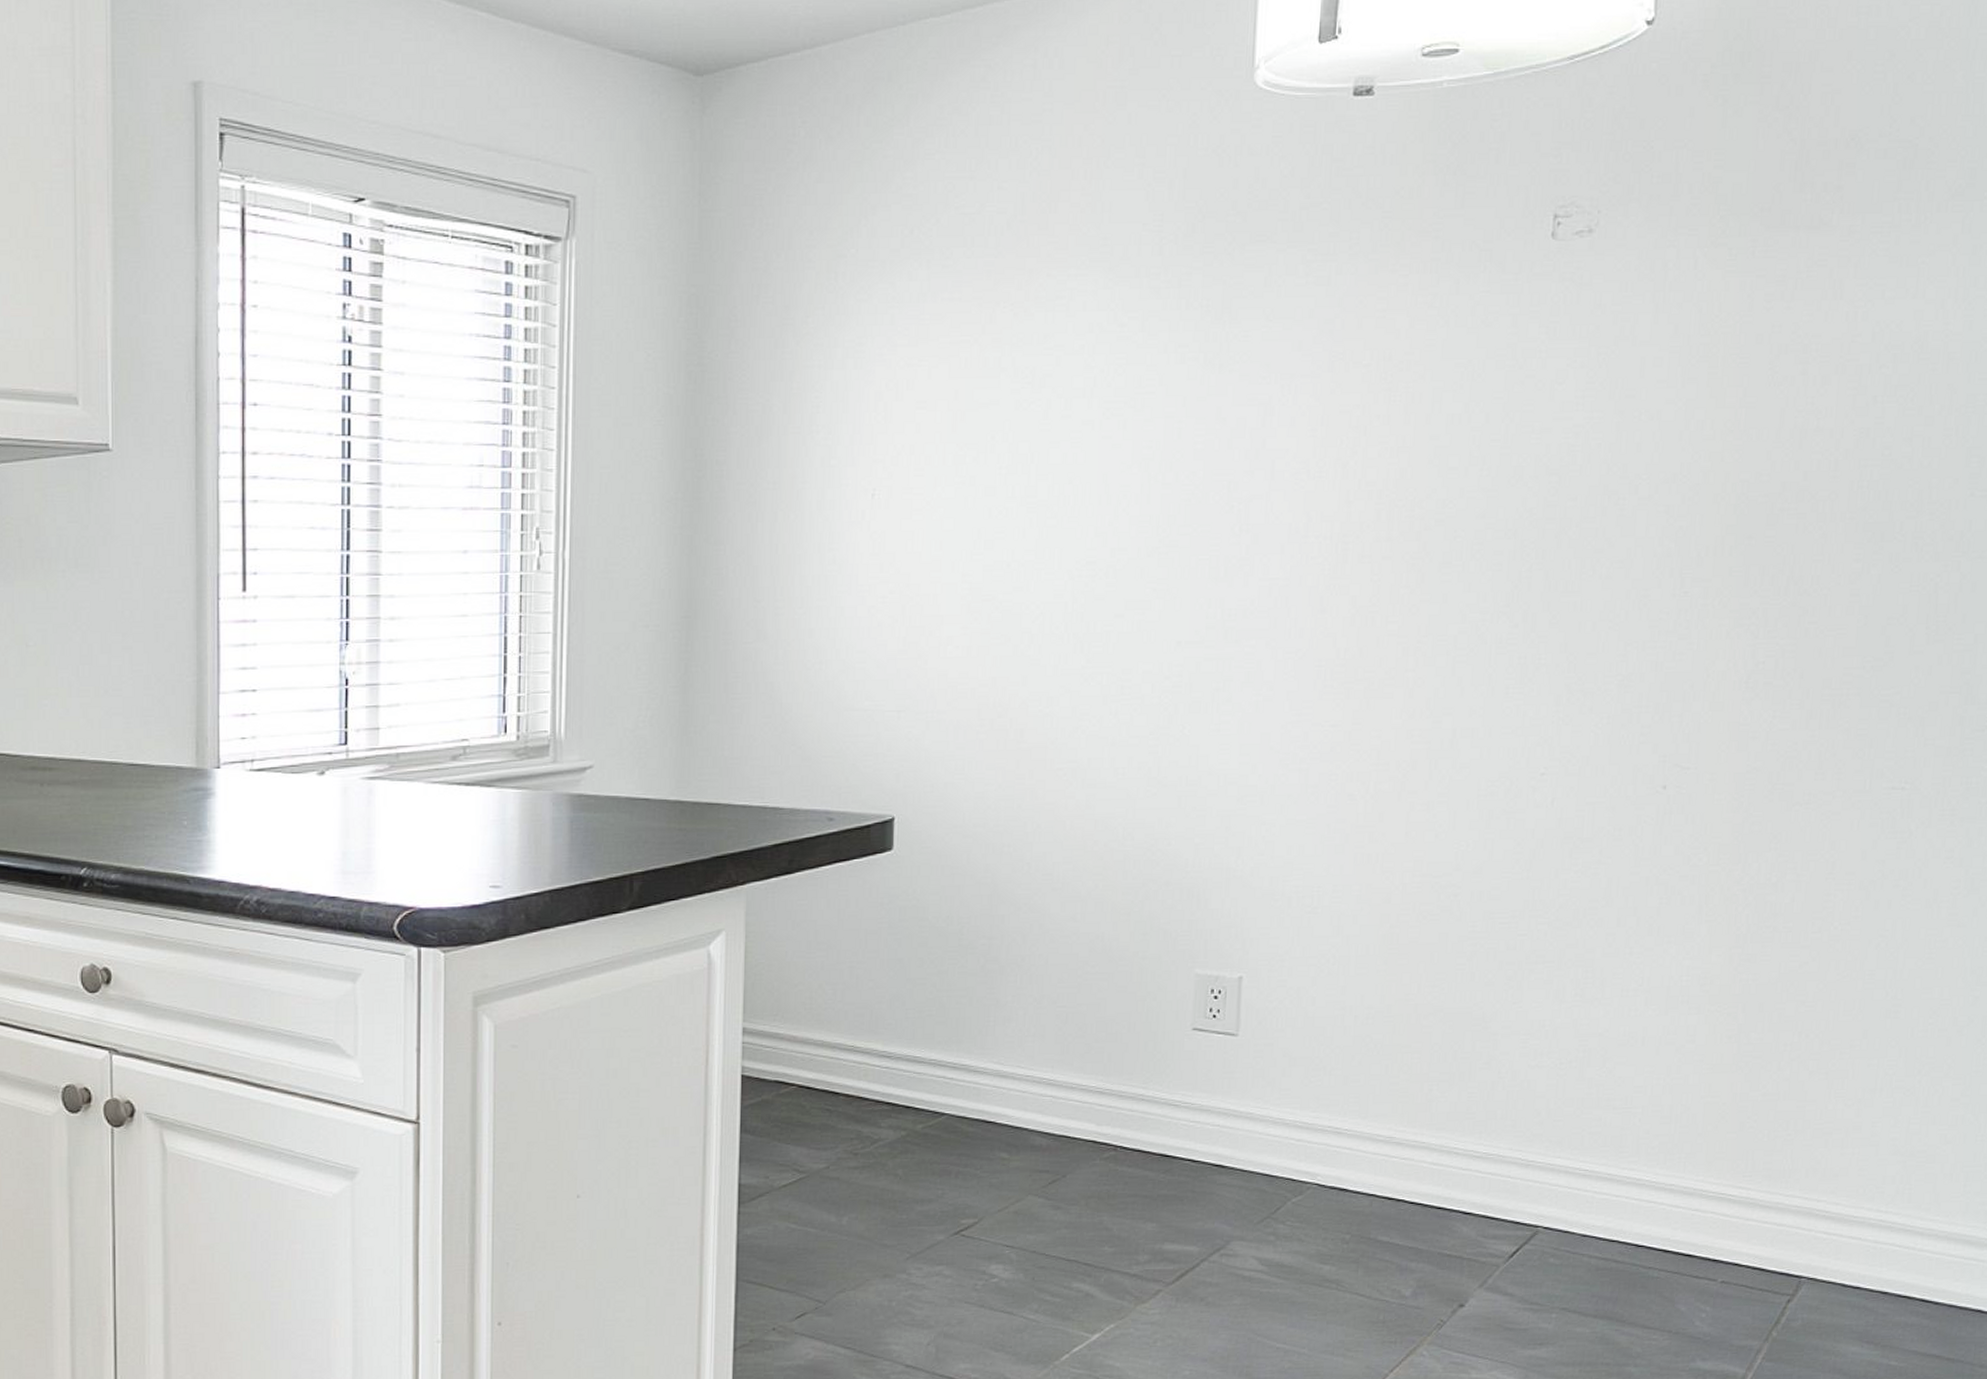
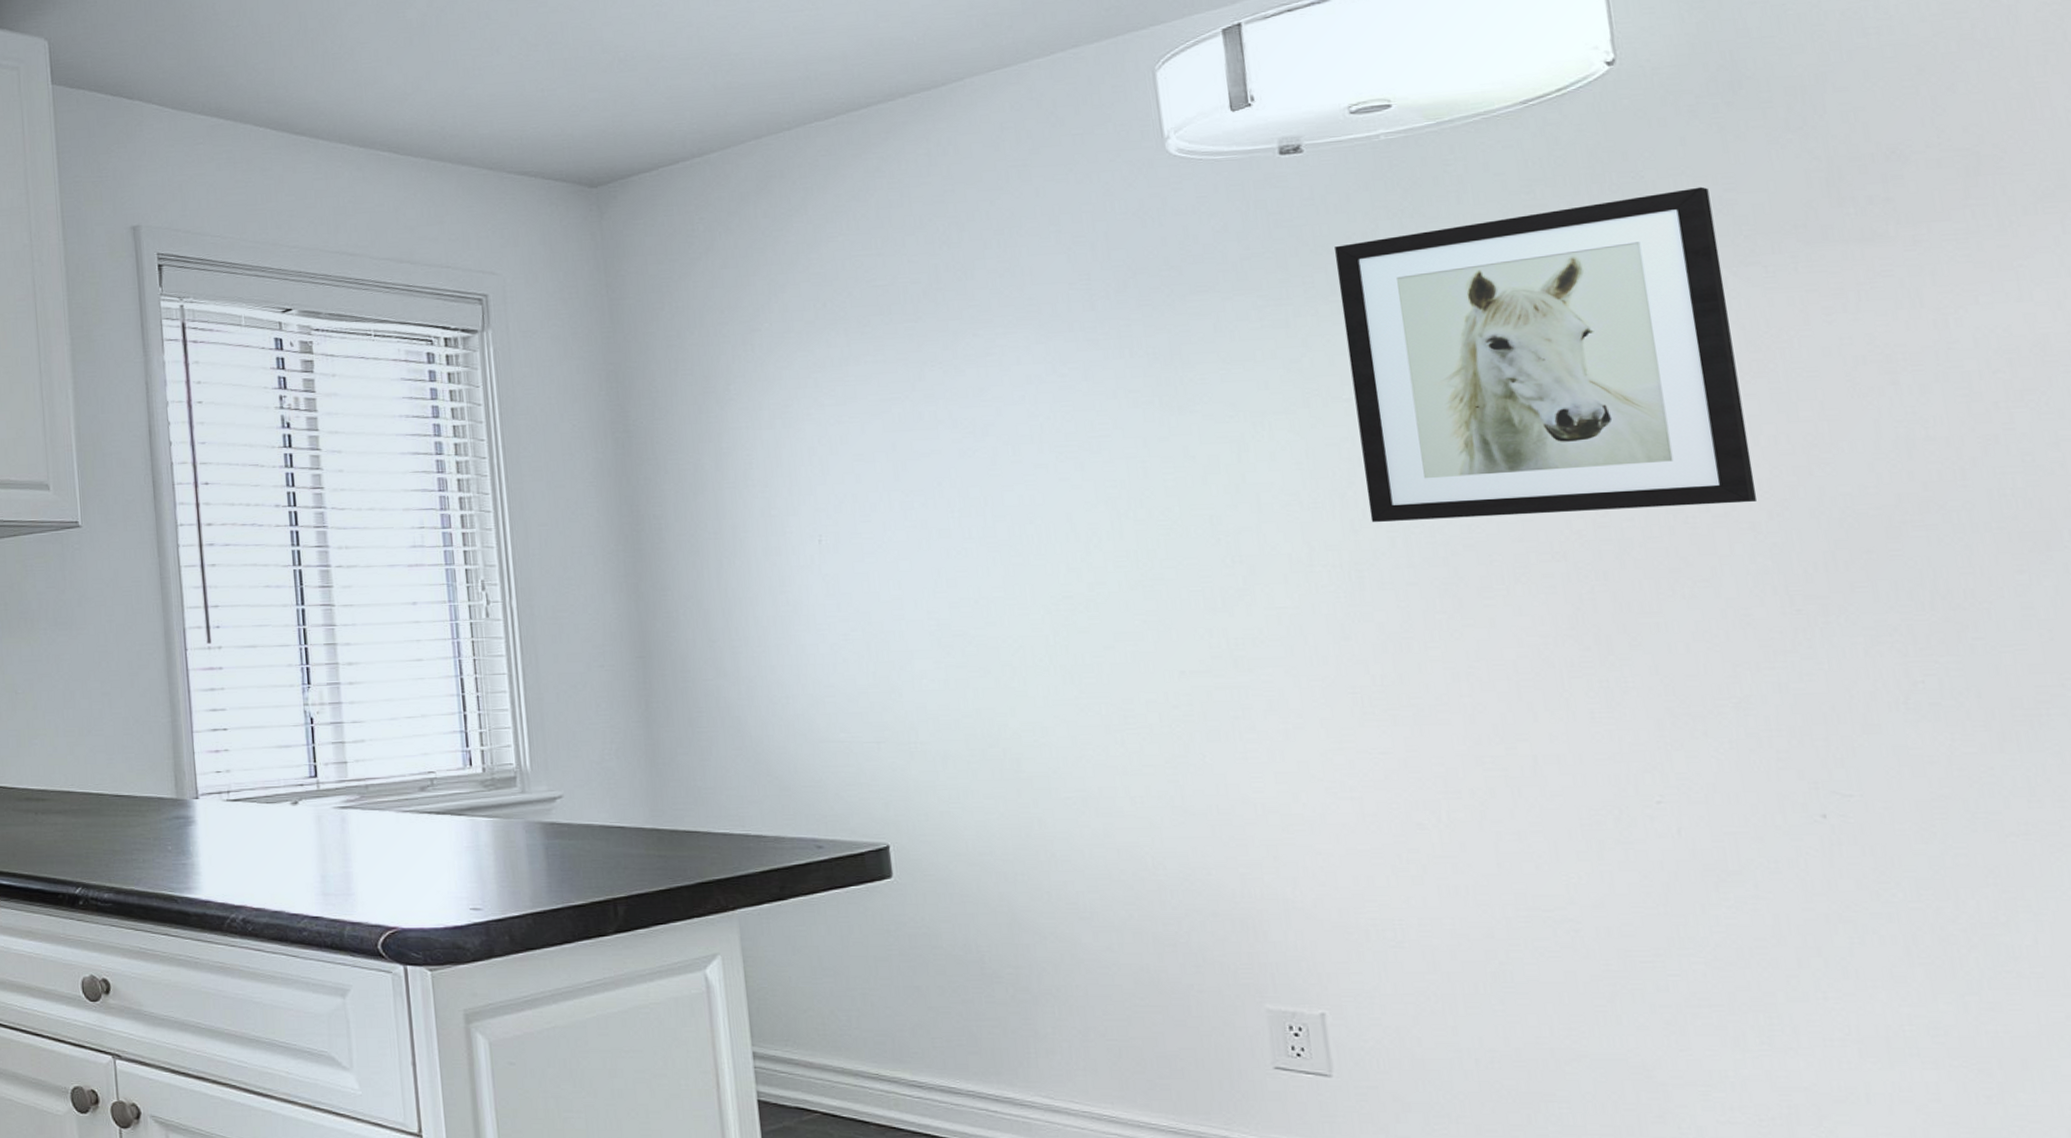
wall art: none [1364,162,1702,495] -> present [1335,186,1757,523]

